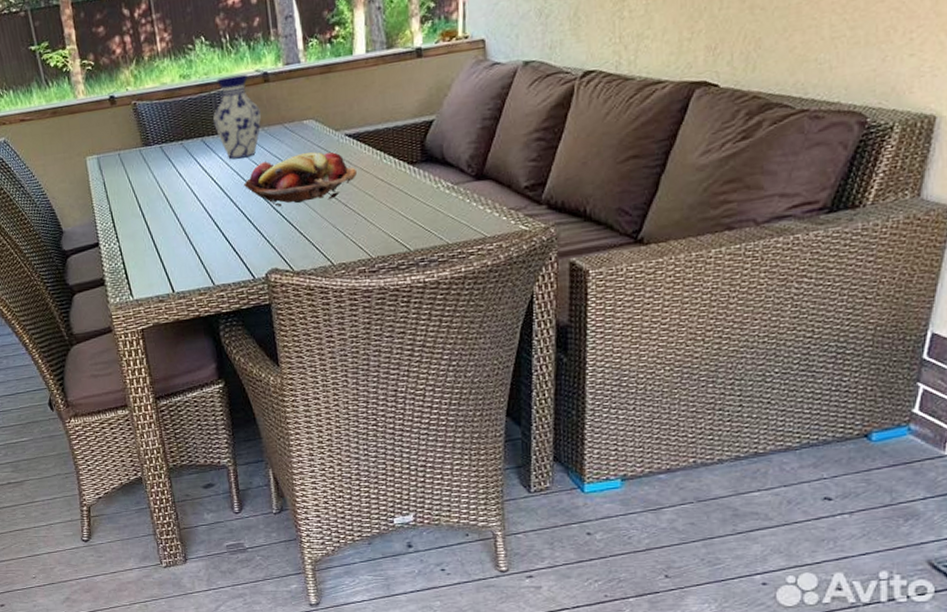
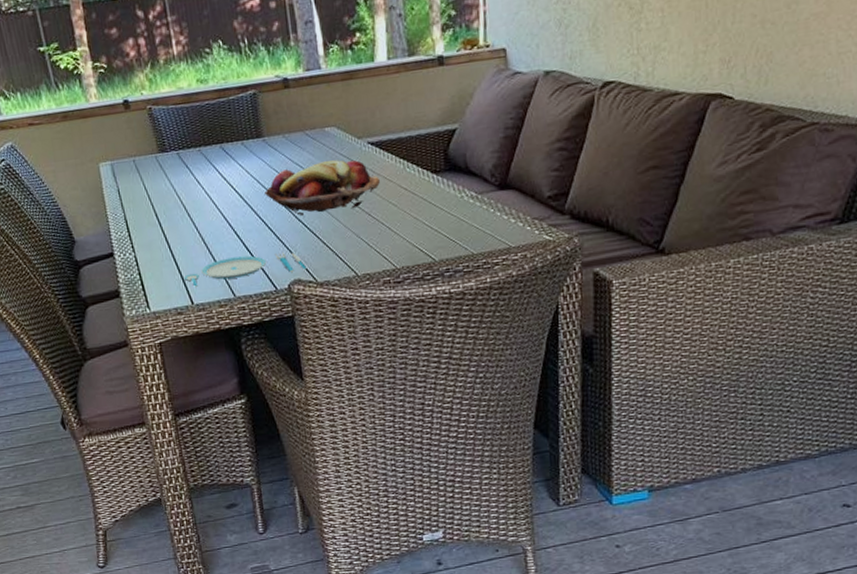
plate: none [165,241,285,277] -> present [183,251,308,288]
vase: present [213,74,262,159] -> none [232,79,282,167]

